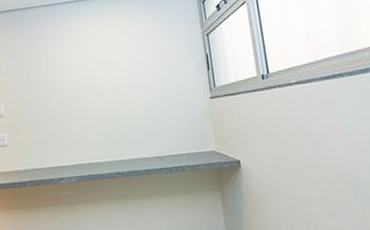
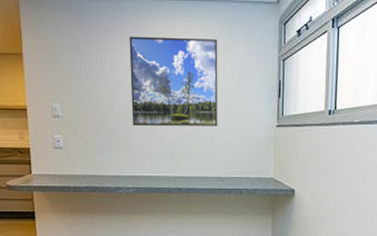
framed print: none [61,26,152,116] -> present [129,36,218,127]

